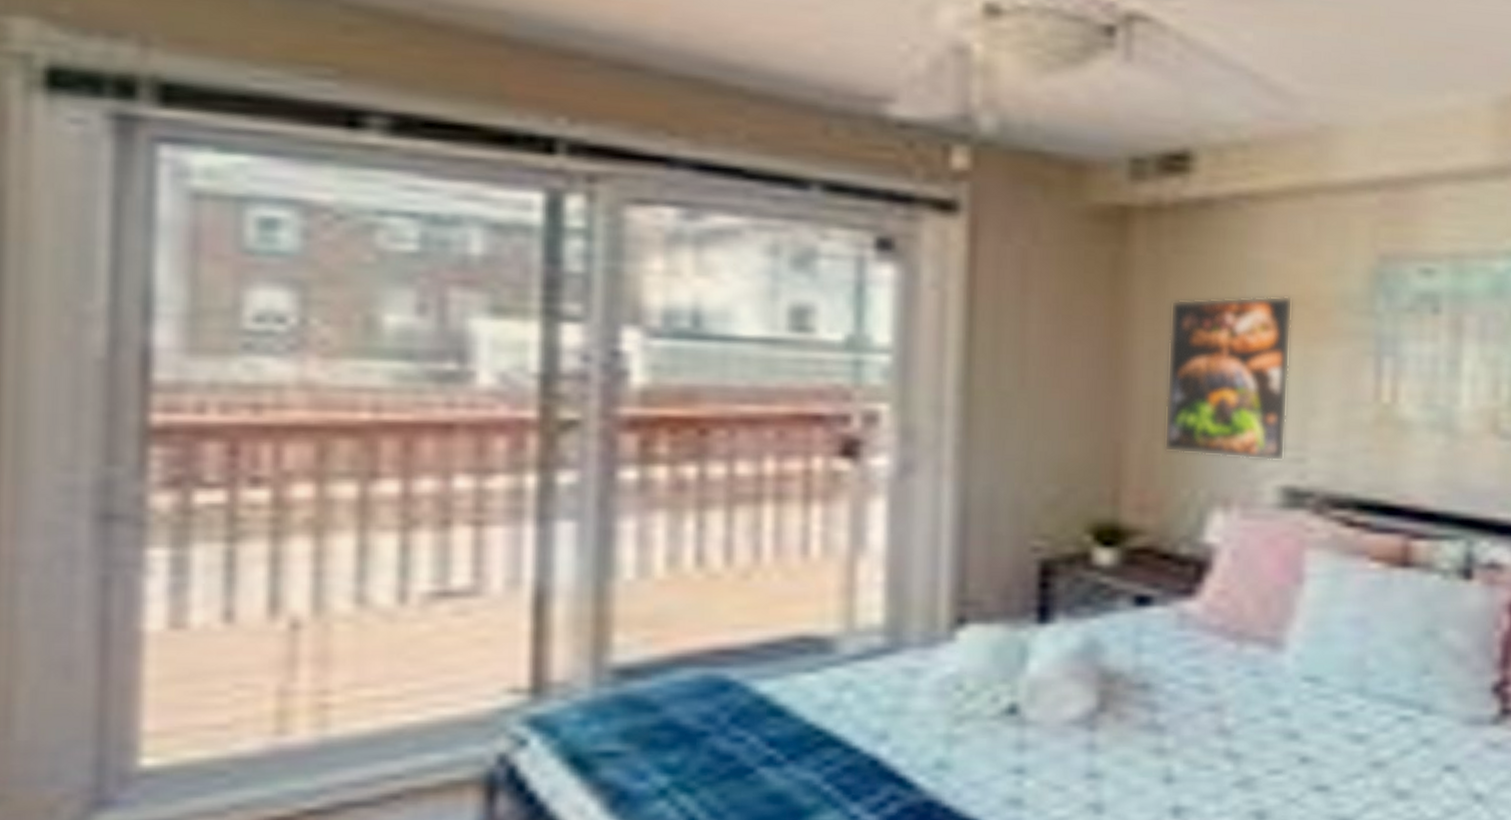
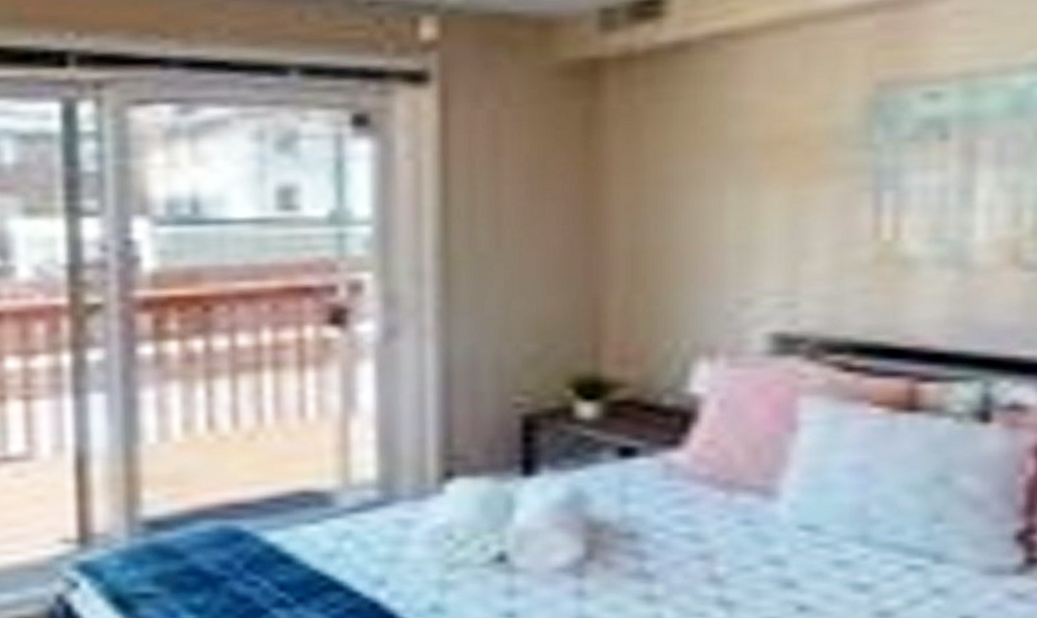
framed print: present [1163,295,1293,461] -> none [643,135,779,308]

